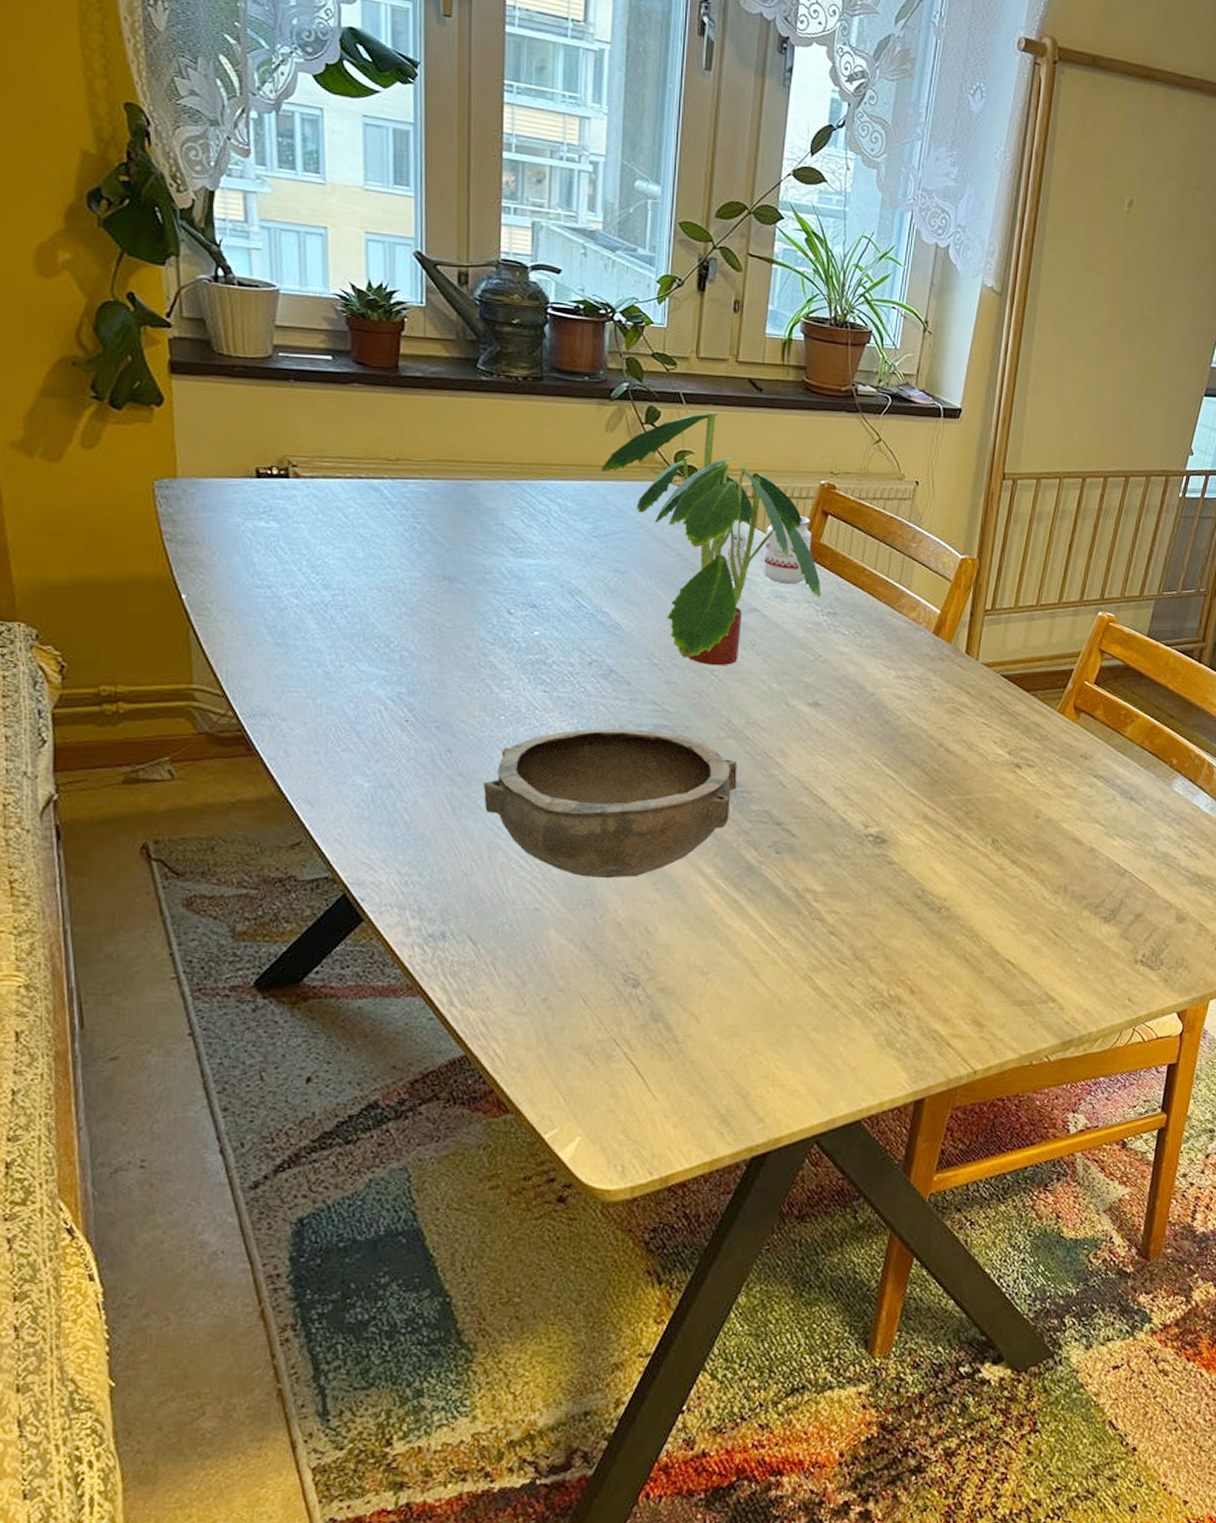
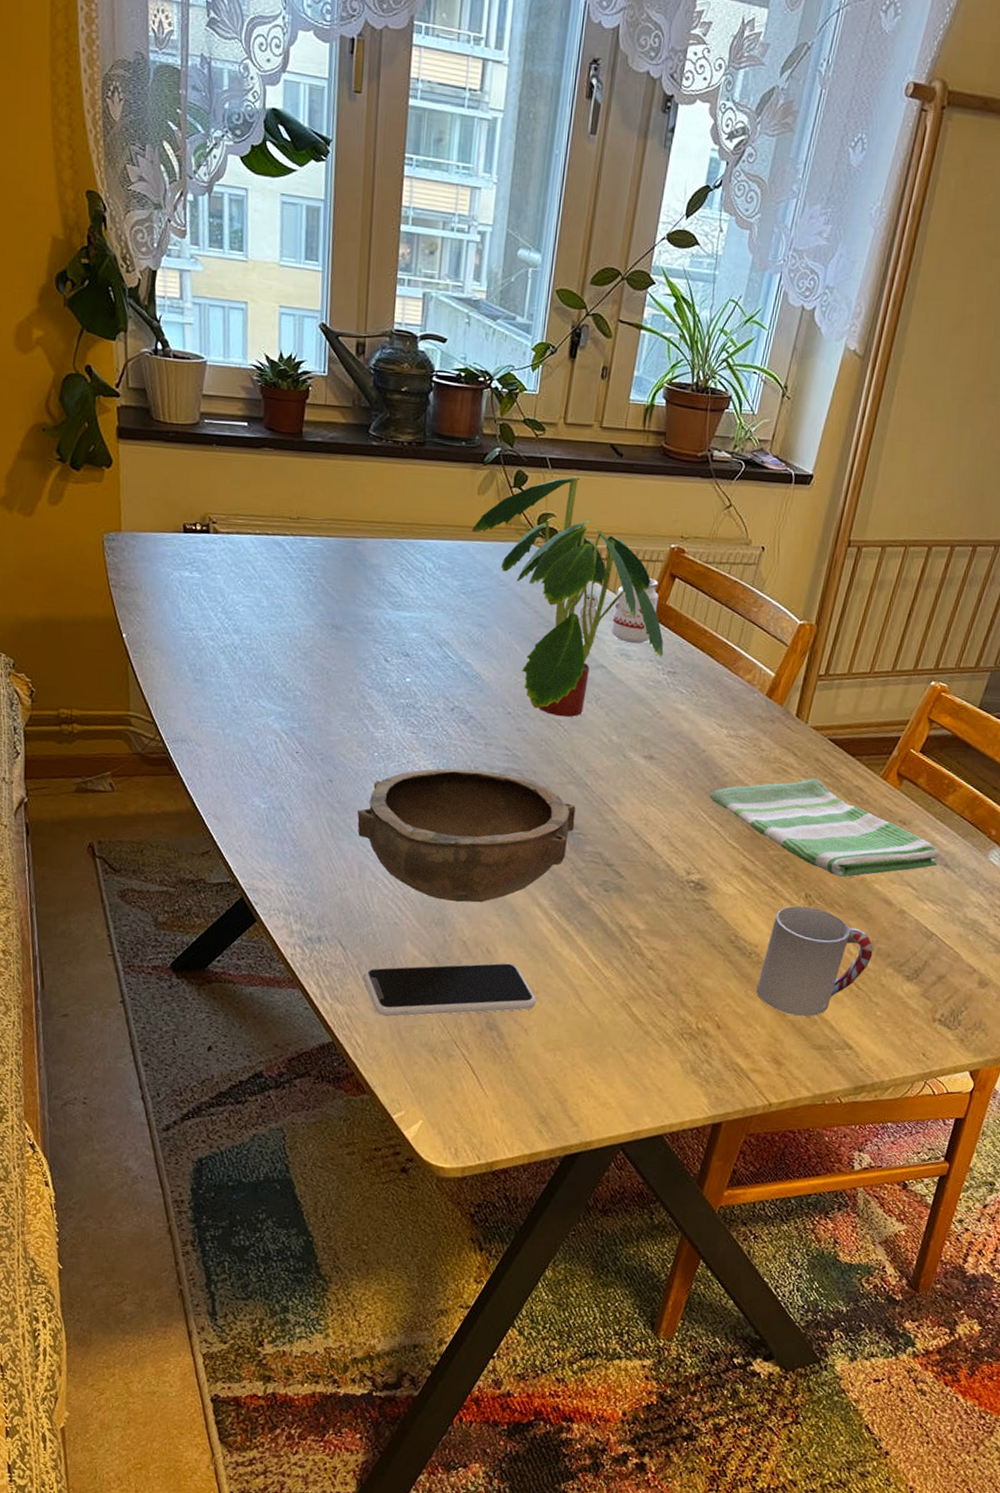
smartphone: none [499,943,707,1018] -> present [362,963,537,1017]
dish towel: none [882,717,1123,819] -> present [709,778,939,878]
cup: none [950,852,1067,972] -> present [756,905,874,1017]

